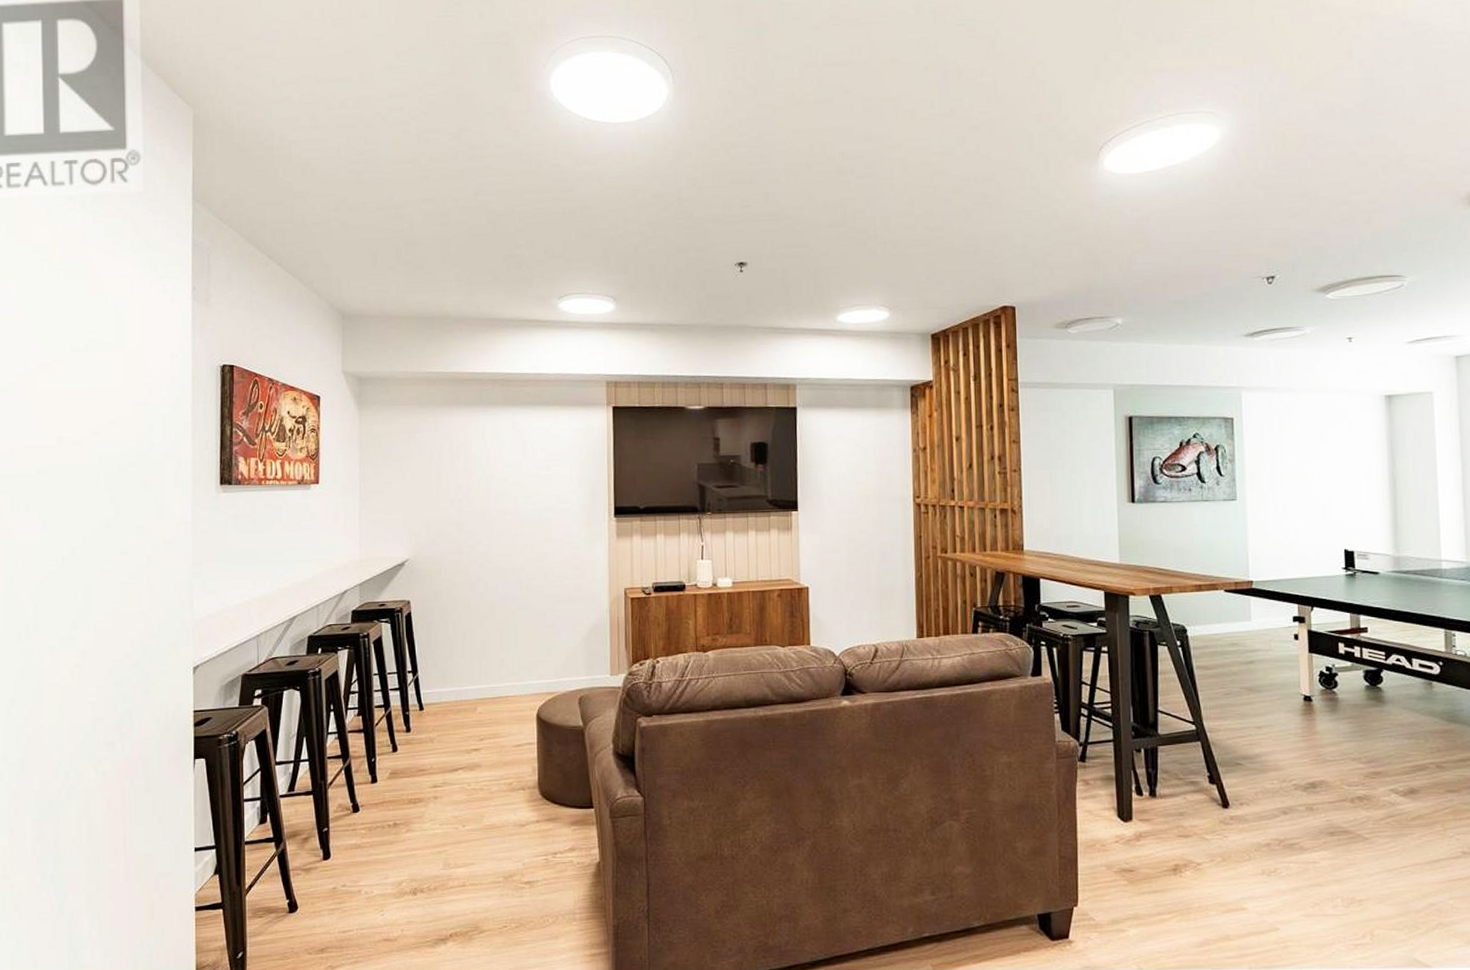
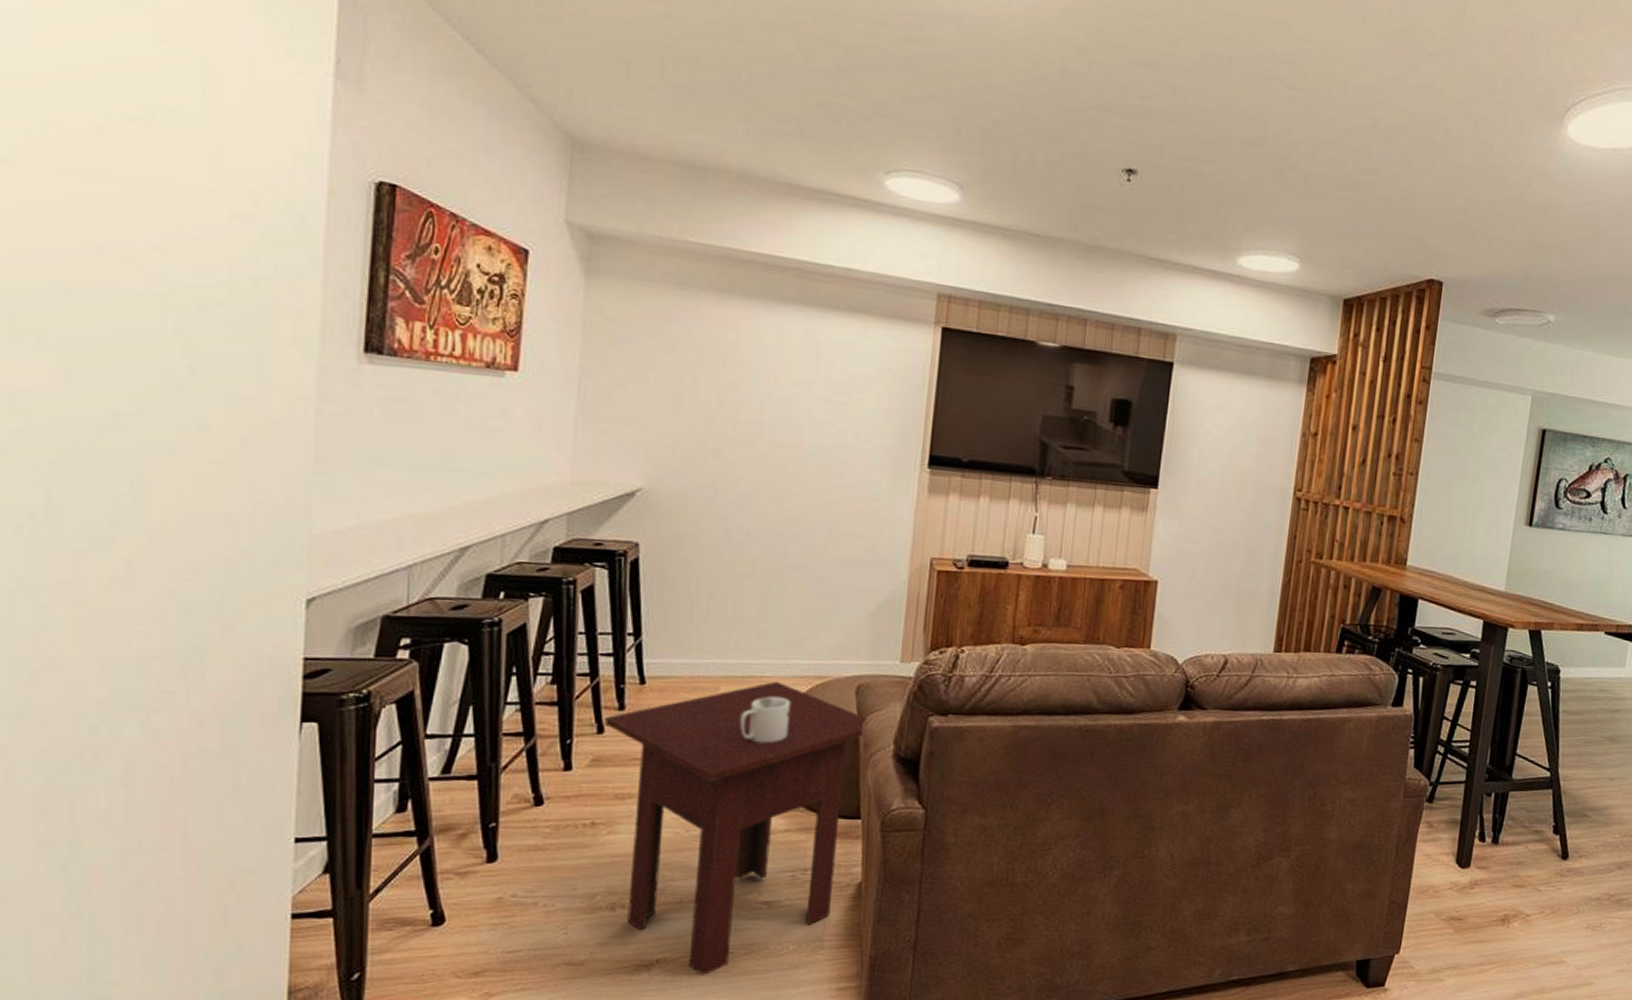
side table: none [397,699,590,947] -> present [604,681,868,976]
mug: none [494,712,531,751] -> present [739,696,790,744]

